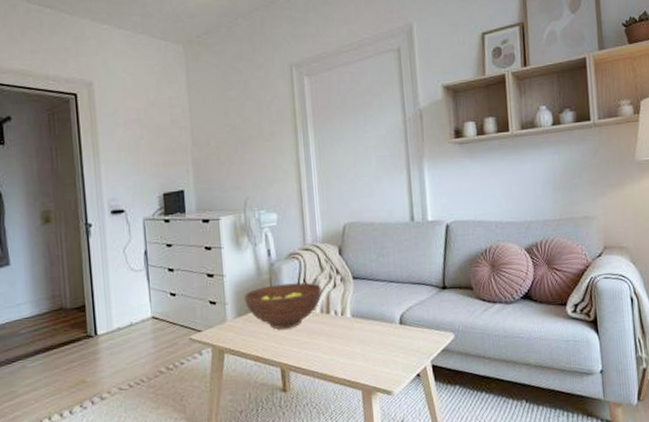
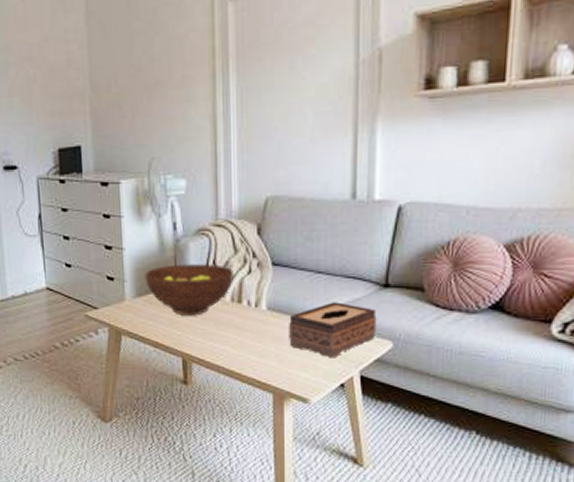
tissue box: none [370,304,441,353] -> present [289,302,377,358]

